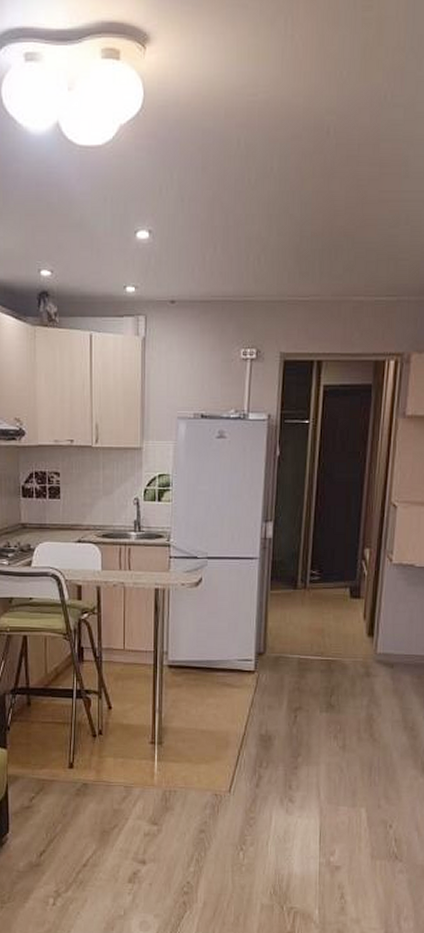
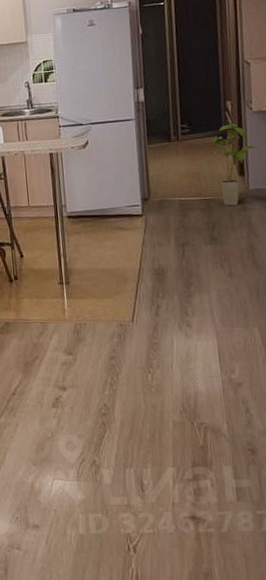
house plant: none [341,574,393,670] -> present [210,123,259,206]

